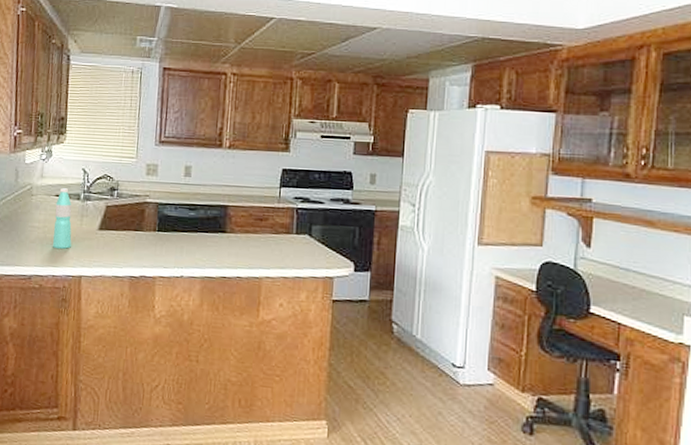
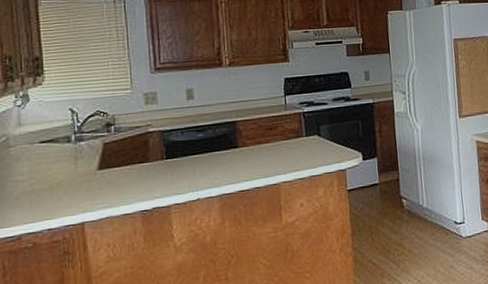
water bottle: present [53,188,72,249] -> none [41,132,67,199]

